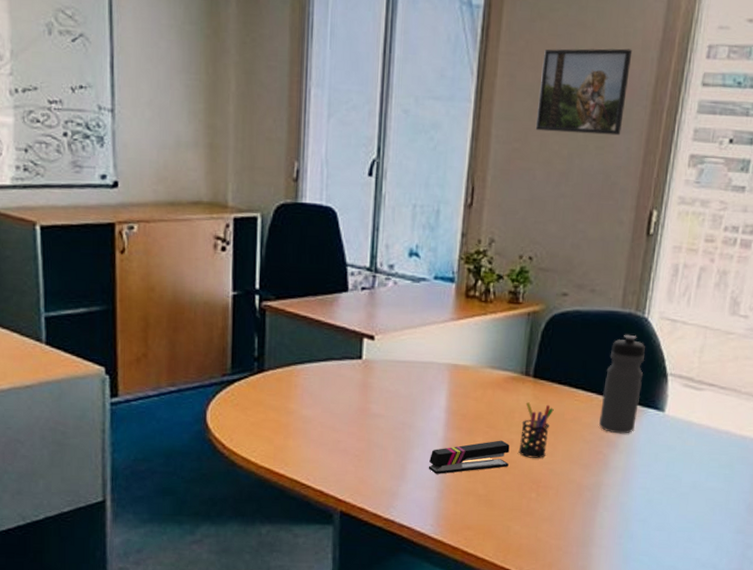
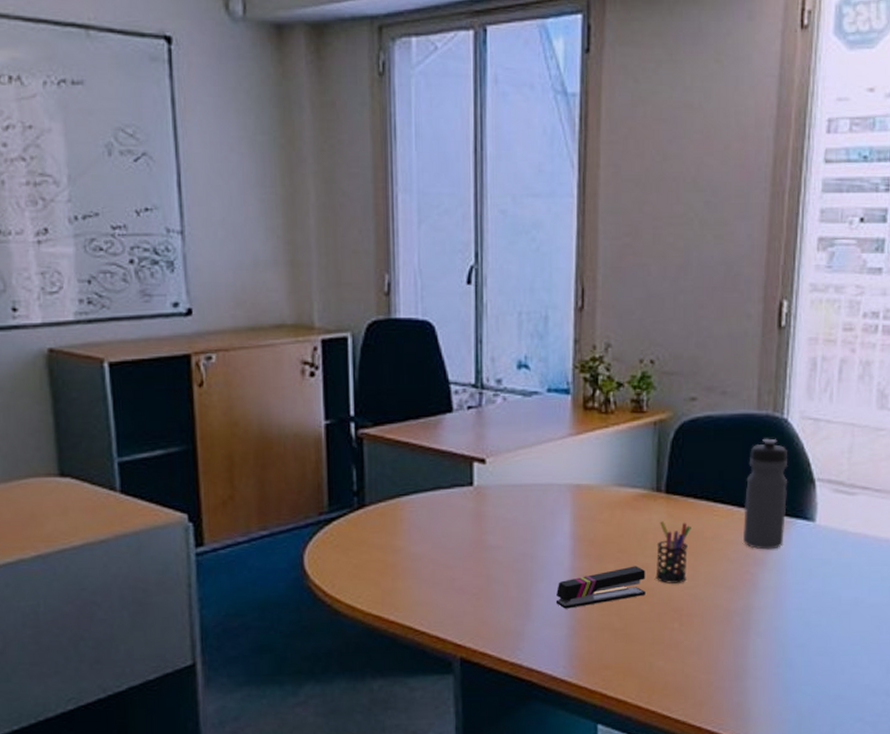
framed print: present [535,48,633,136] -> none [646,129,746,223]

